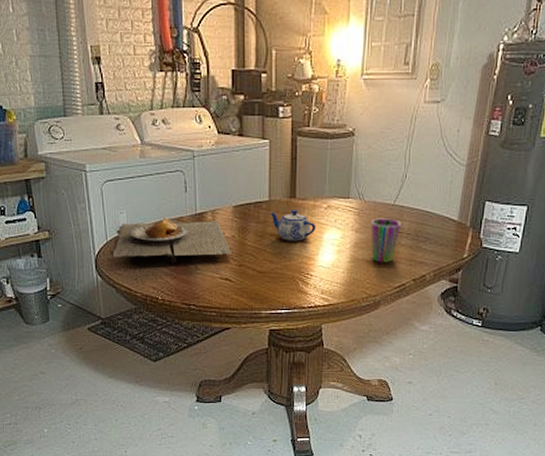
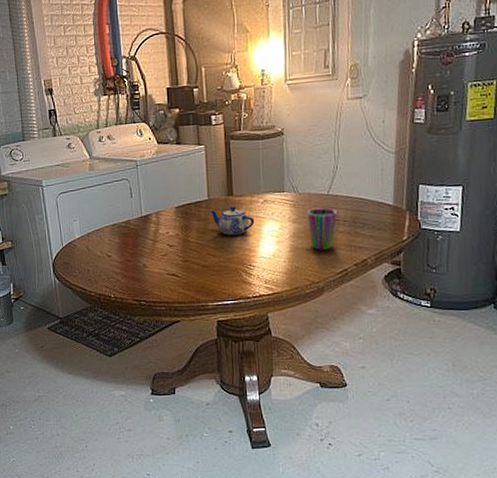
plate: present [109,218,232,264] -> none [65,221,177,263]

